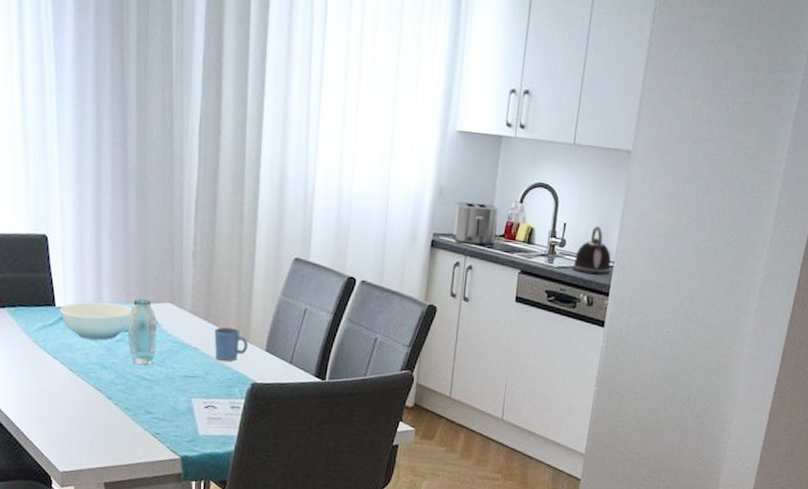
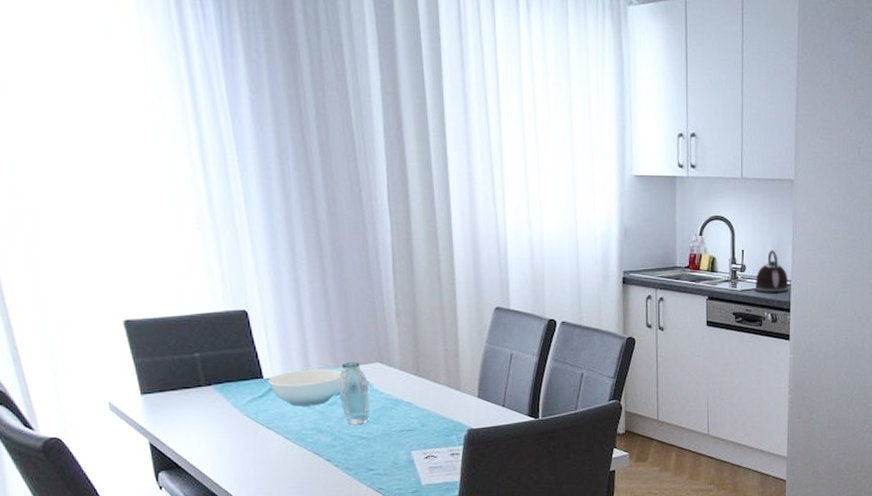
mug: present [214,327,249,362] -> none [426,379,461,413]
toaster: present [452,201,499,246] -> none [640,239,682,279]

